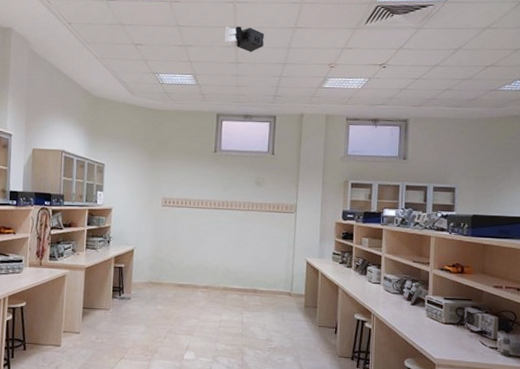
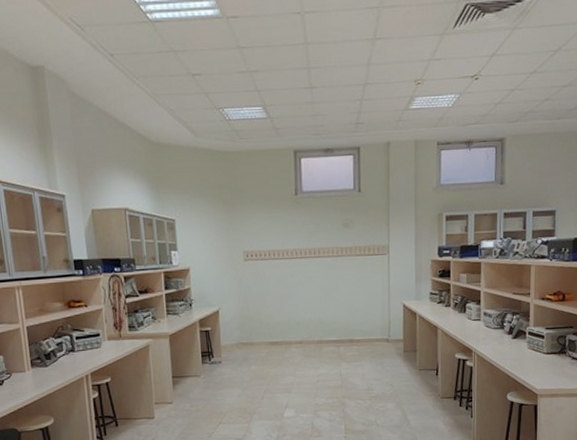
projector: present [224,26,264,53] -> none [294,42,340,74]

